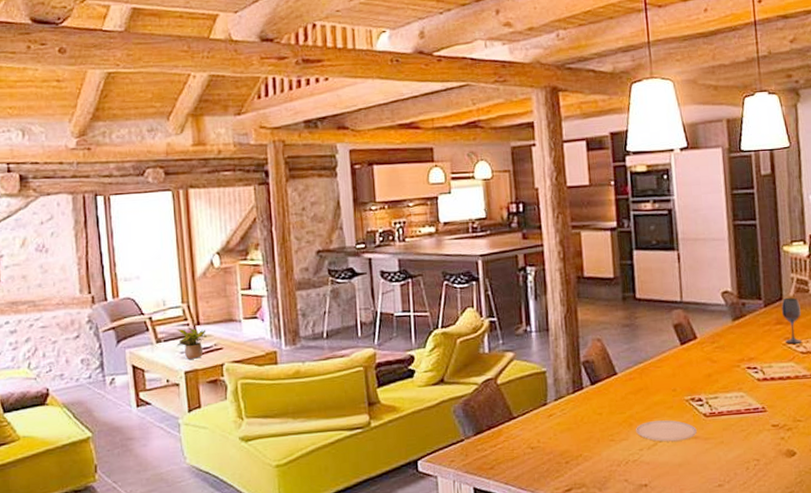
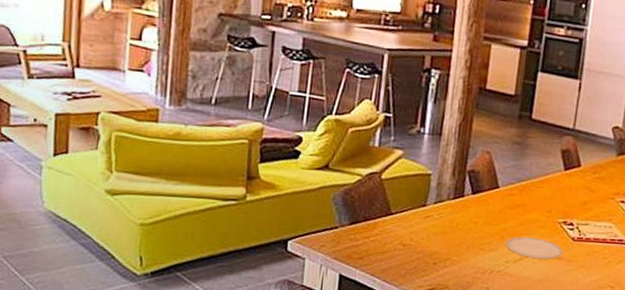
potted plant: present [177,327,207,359] -> none [51,68,86,102]

